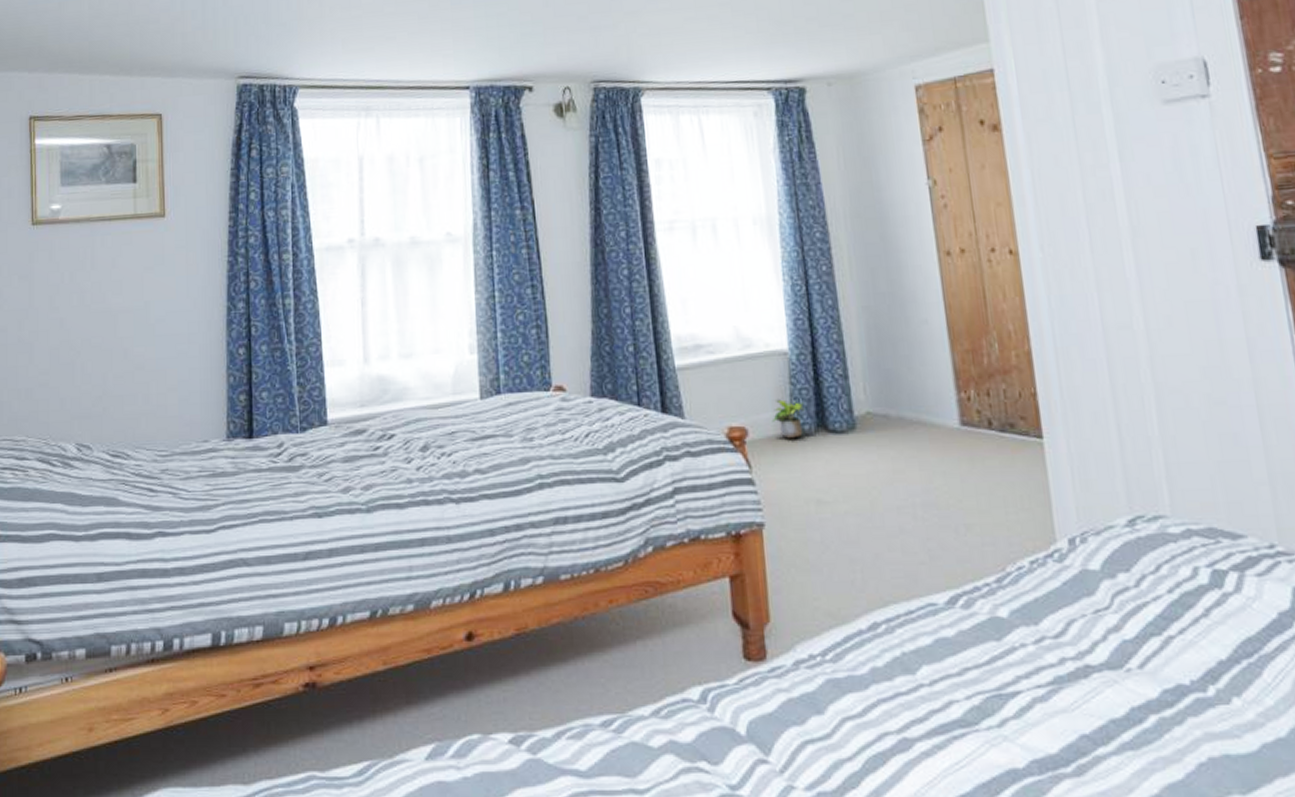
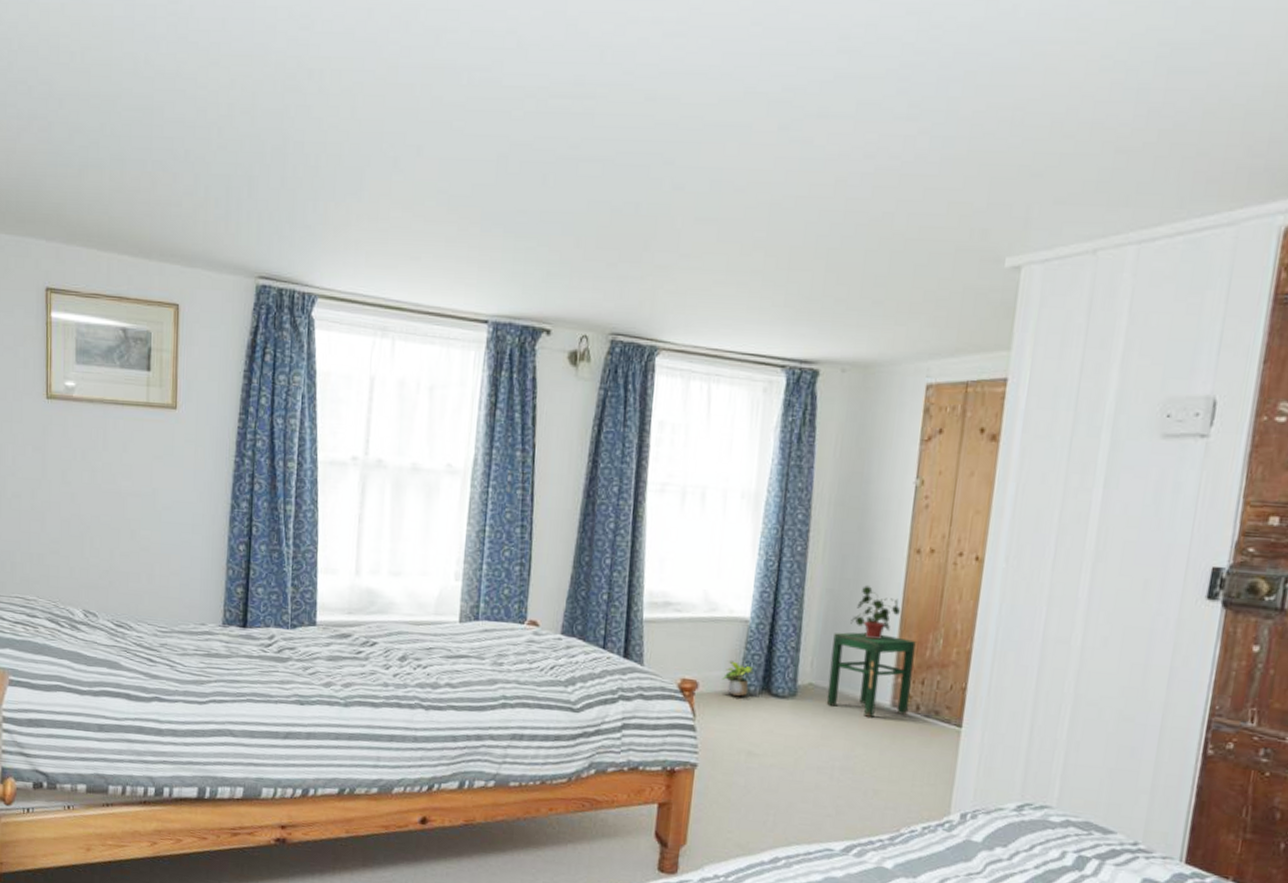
stool: none [881,346,981,441] -> present [826,632,916,717]
potted plant: none [895,297,946,354] -> present [850,585,901,640]

